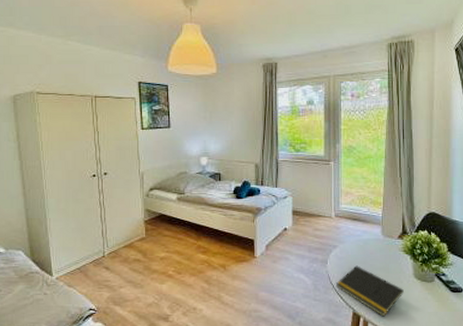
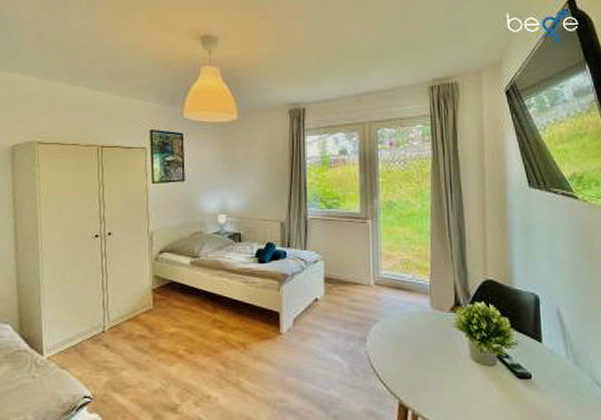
notepad: present [335,265,404,317] -> none [377,344,460,410]

